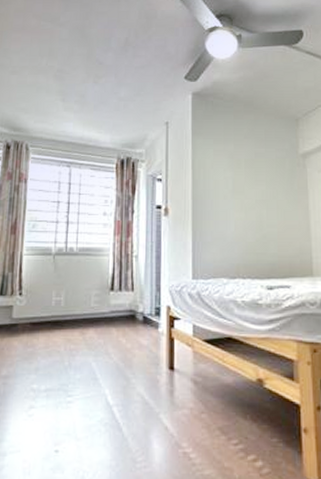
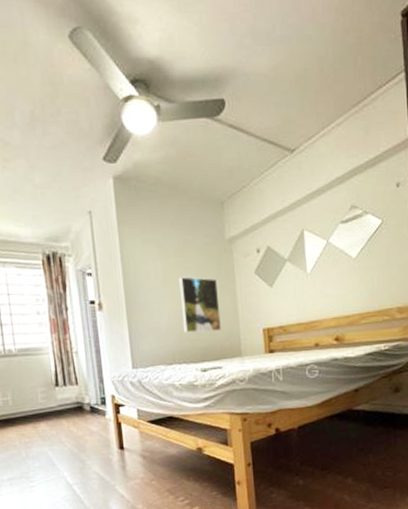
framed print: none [248,188,291,247] -> present [179,277,221,333]

